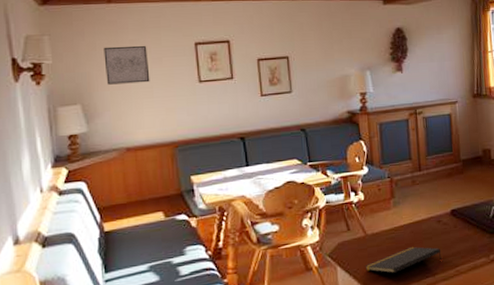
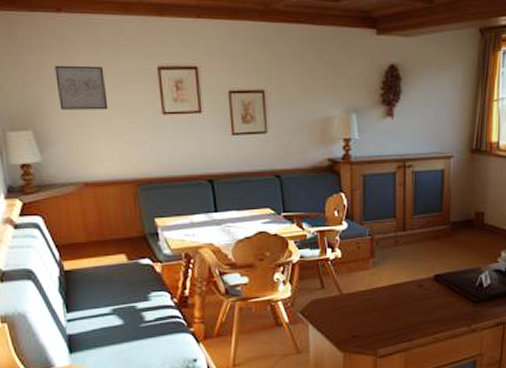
notepad: present [365,246,442,273] -> none [338,310,420,335]

